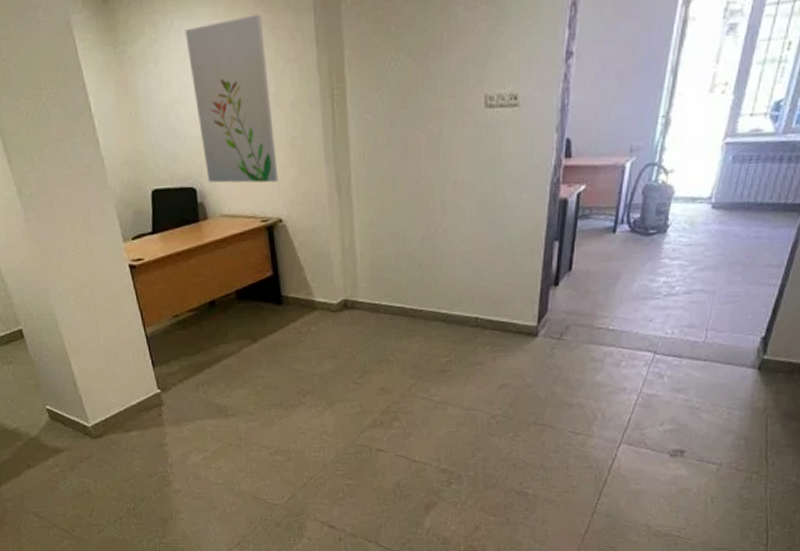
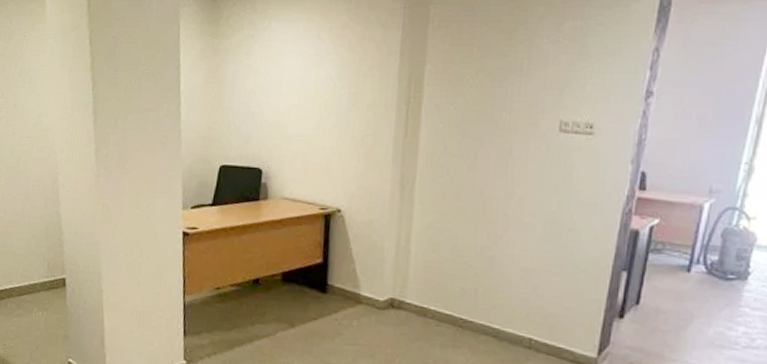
wall art: present [185,14,279,183] -> none [275,25,352,174]

